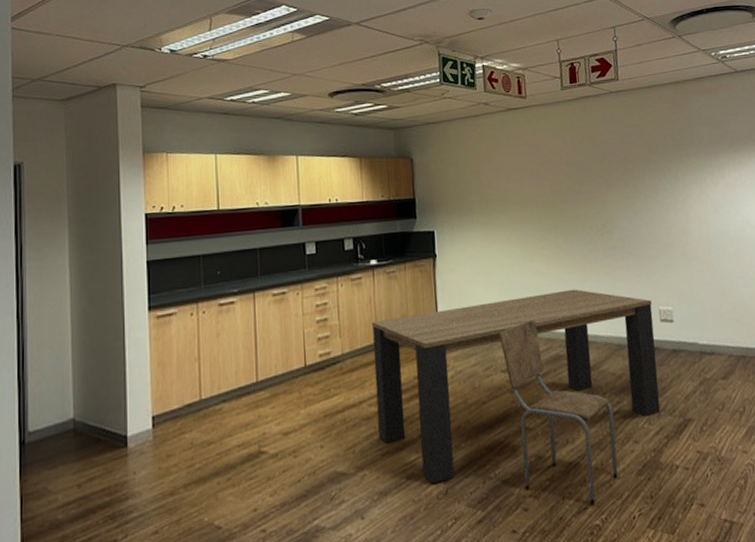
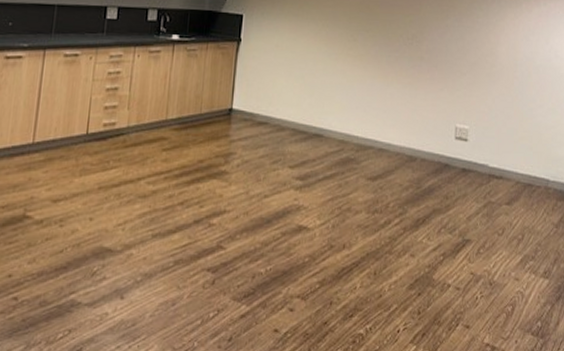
dining table: present [371,289,661,484] -> none [152,94,450,273]
dining chair: present [499,319,618,506] -> none [292,118,394,314]

